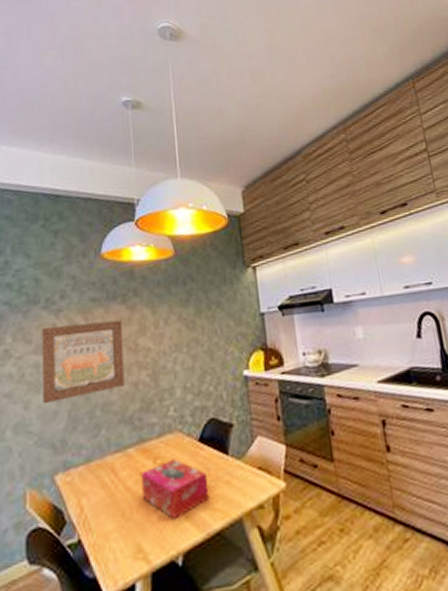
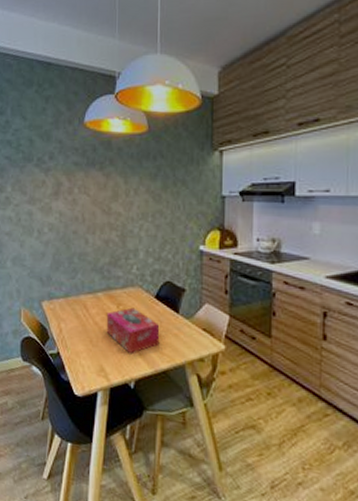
wall art: present [41,320,125,405] -> none [33,182,99,246]

